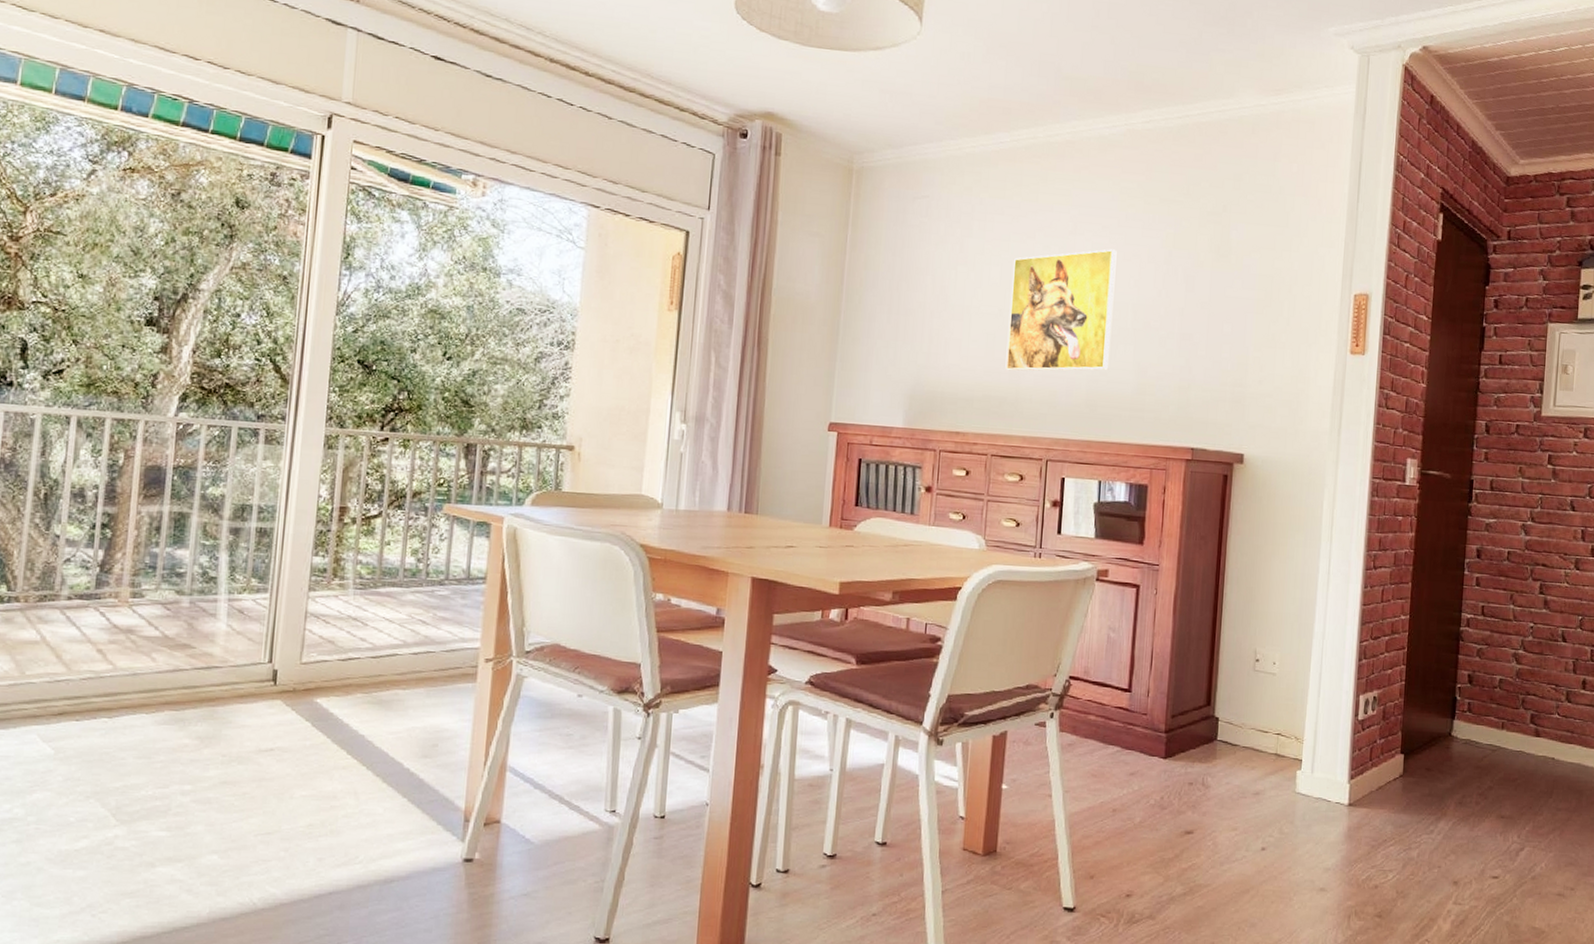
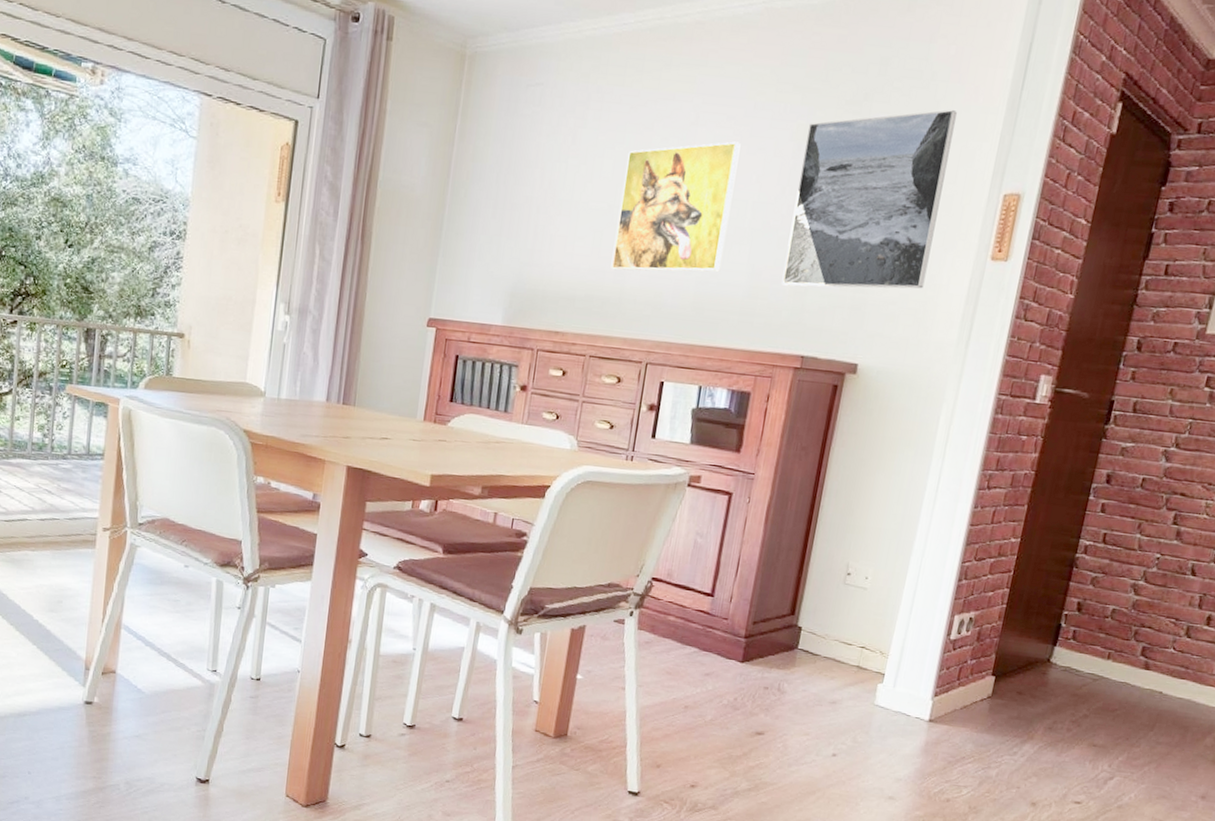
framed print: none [1166,219,1306,382] -> present [781,109,958,289]

